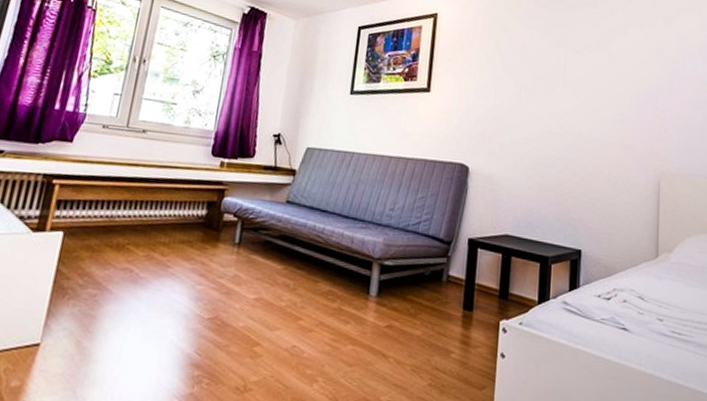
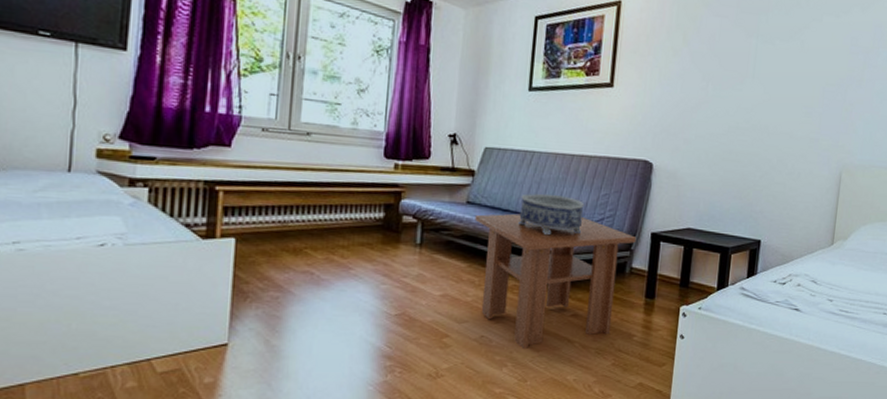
coffee table: none [293,214,454,362] -> present [475,213,637,348]
decorative bowl: none [336,194,402,239] -> present [518,193,585,236]

